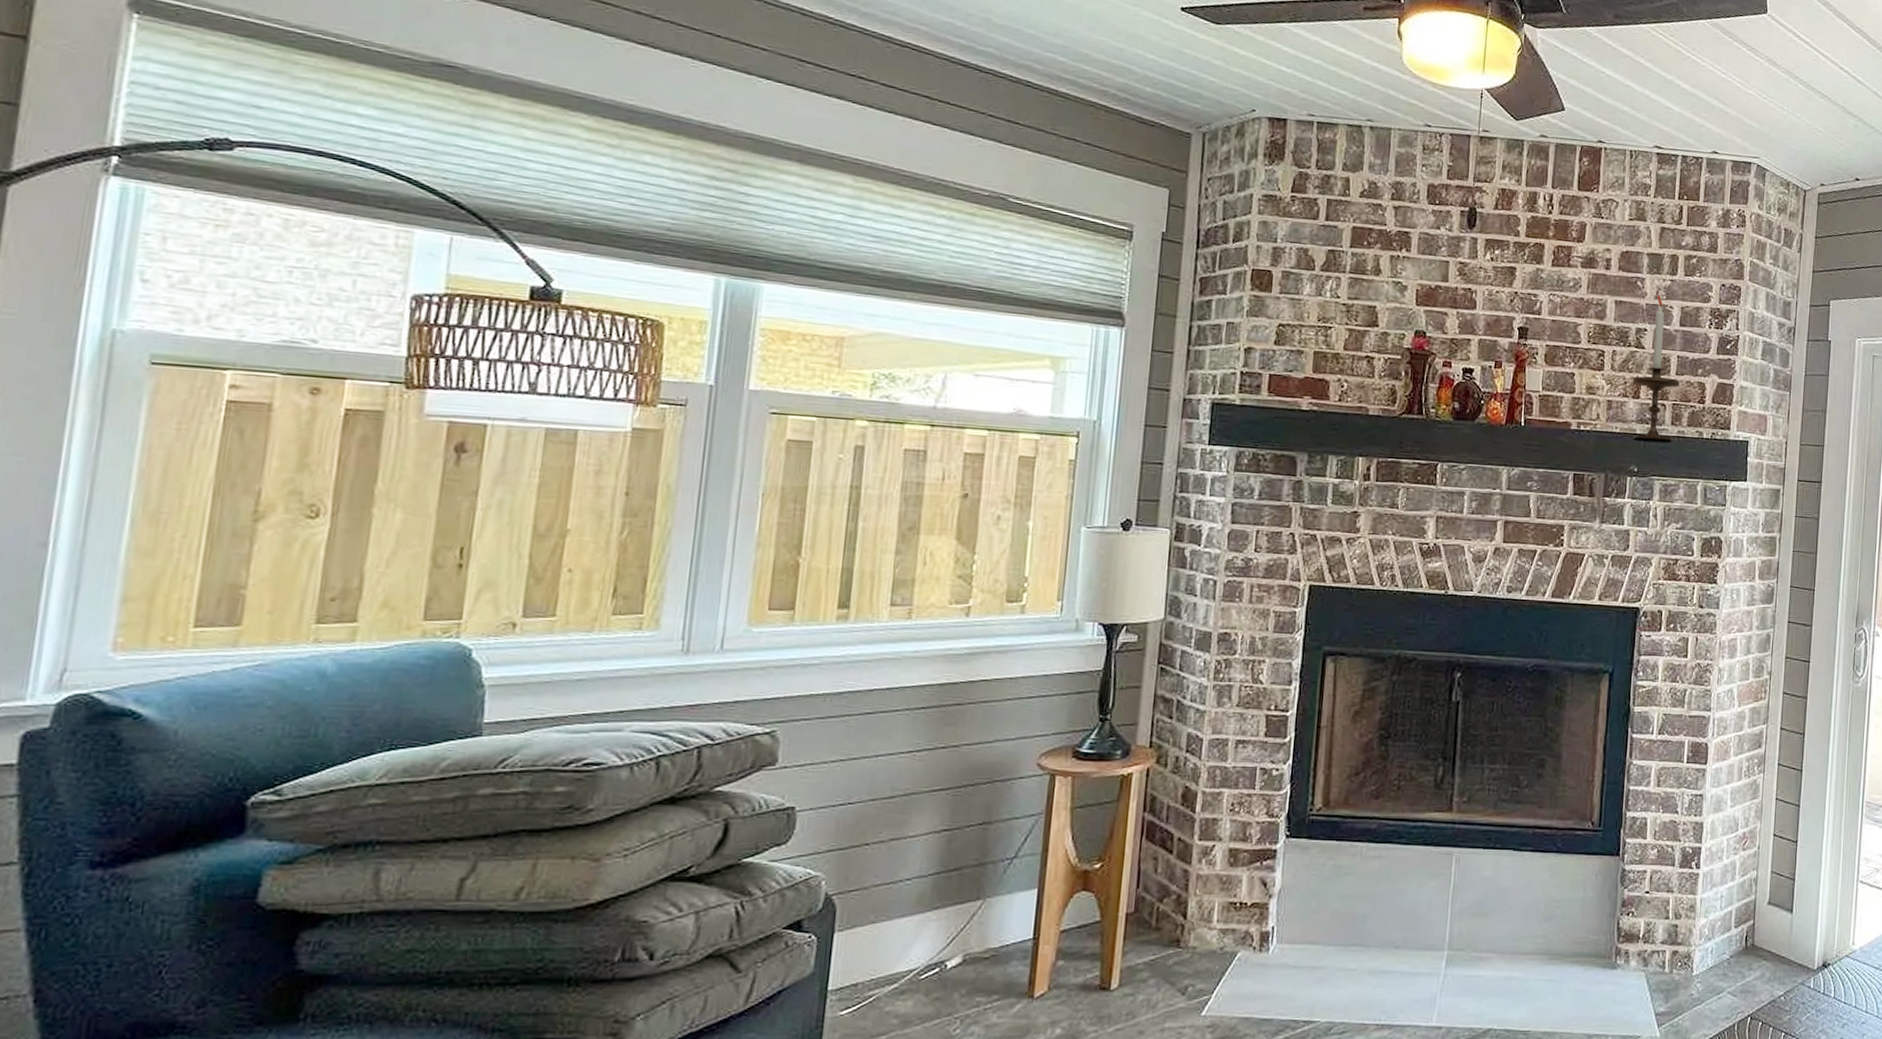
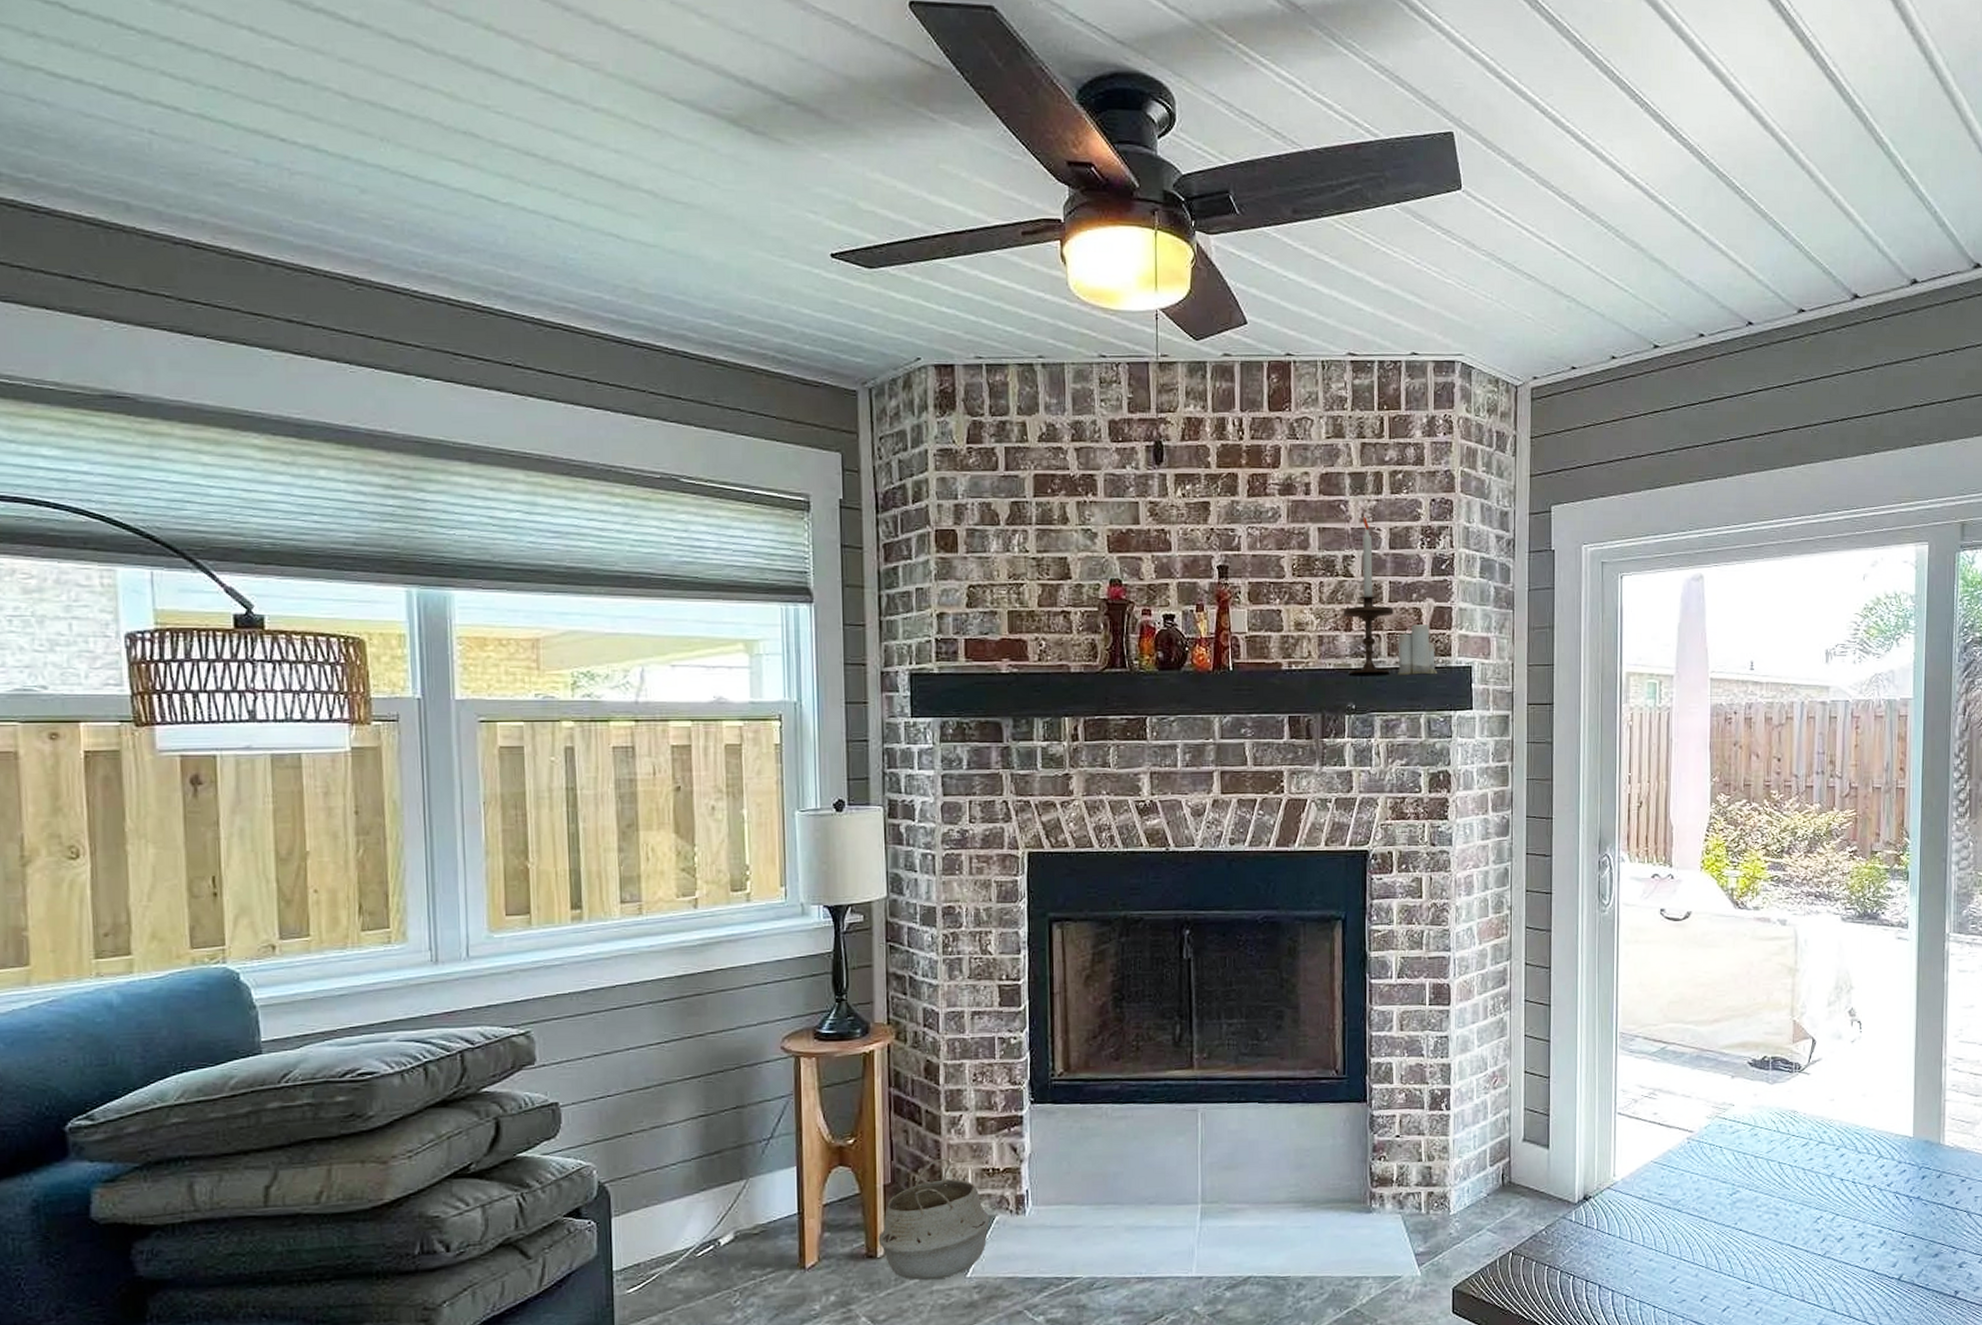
woven basket: none [1113,889,1232,1017] -> present [878,1158,990,1281]
candle: none [1678,396,1717,446] -> present [1397,622,1438,676]

